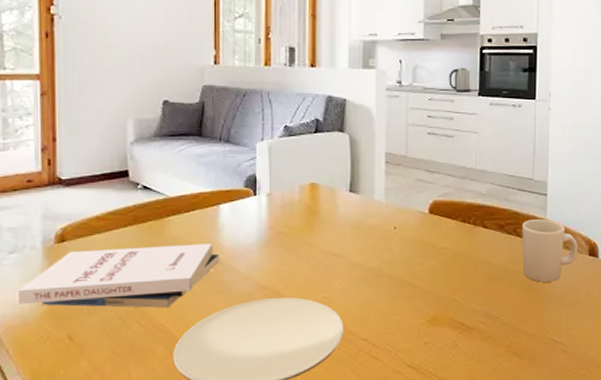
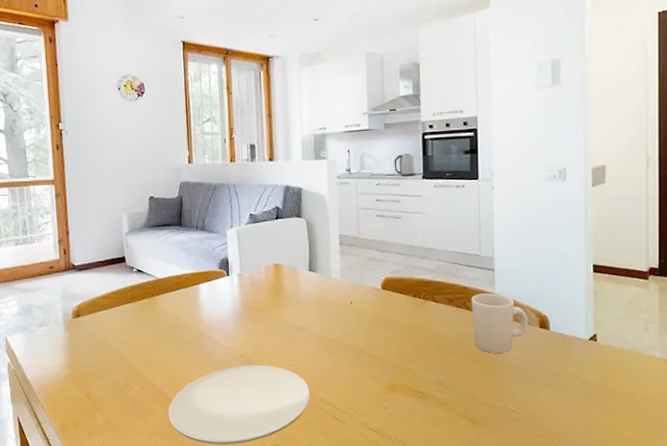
books: present [18,243,219,309] -> none [48,318,201,373]

